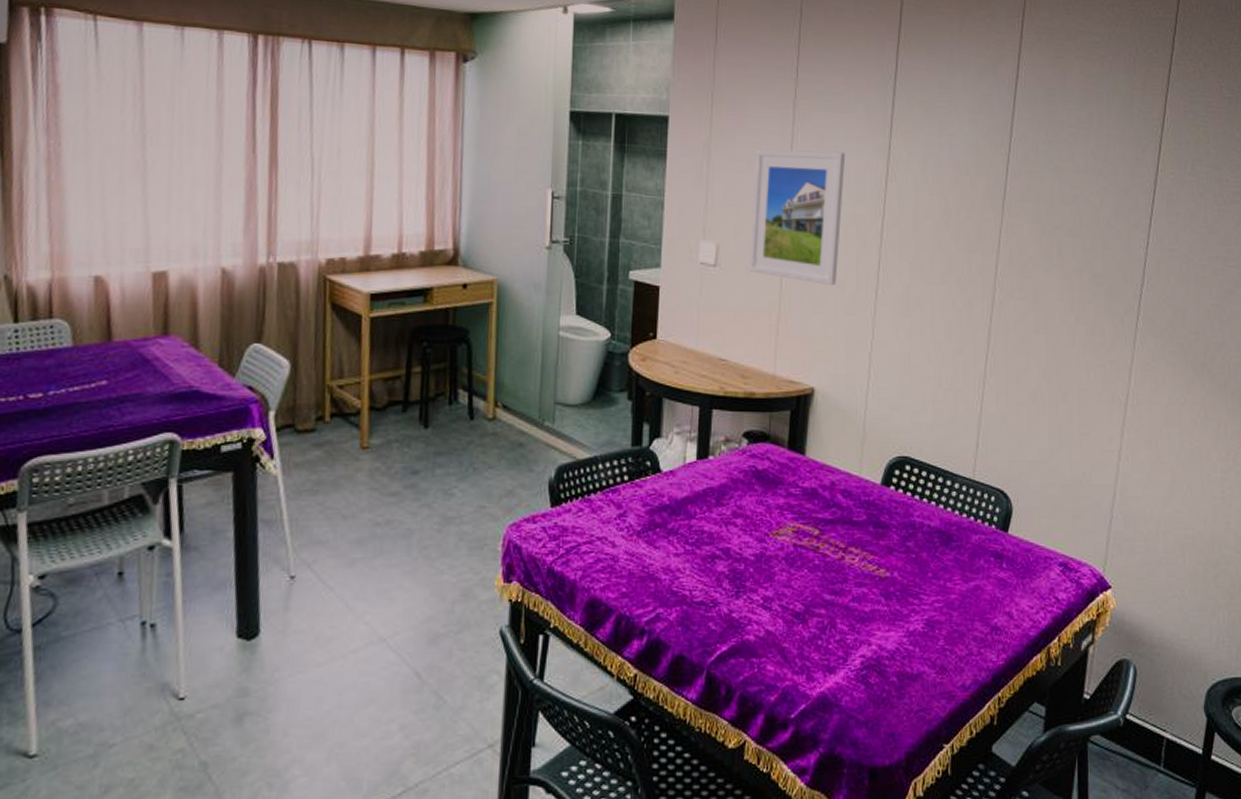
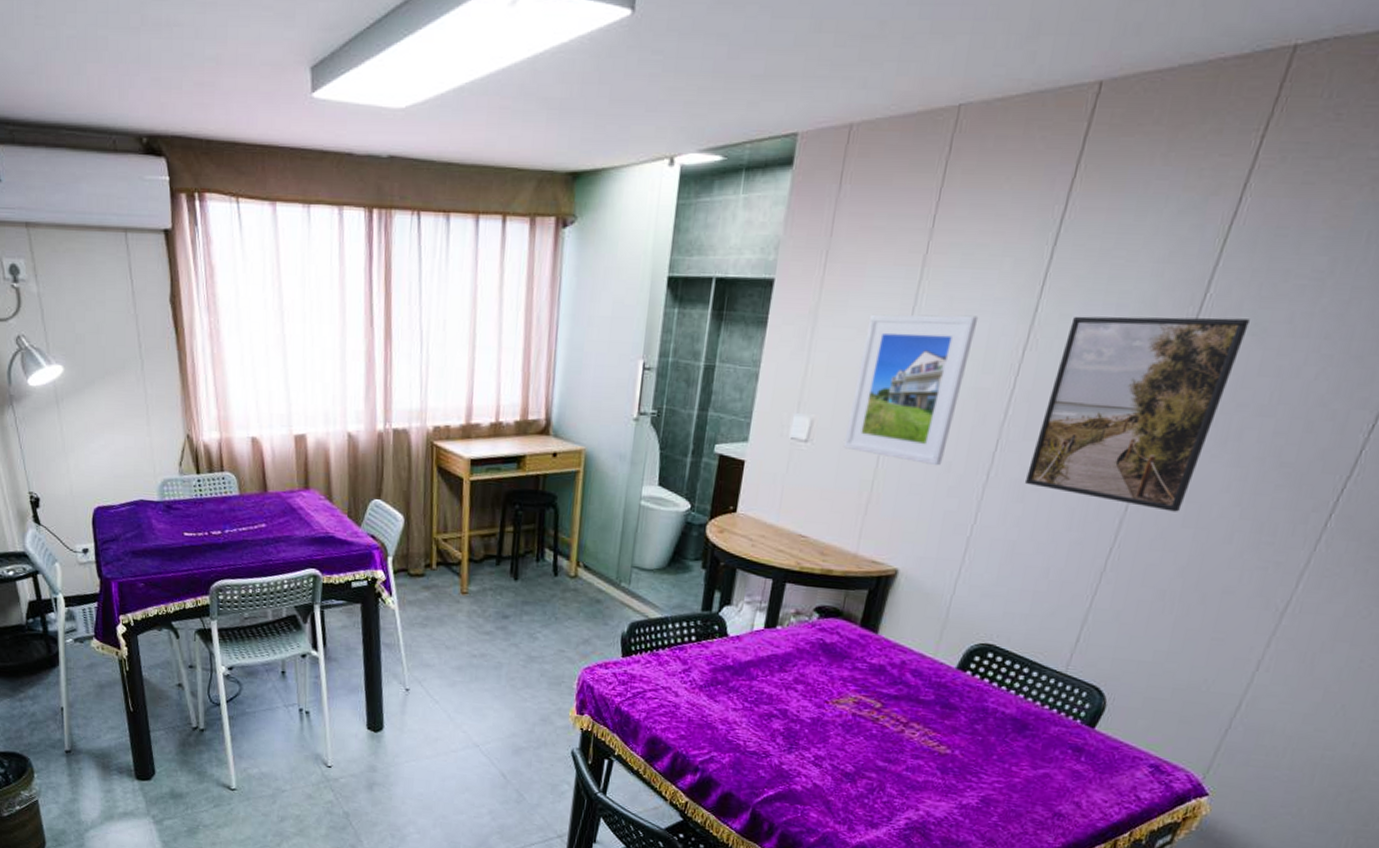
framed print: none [907,153,1046,320] -> present [1024,316,1250,512]

